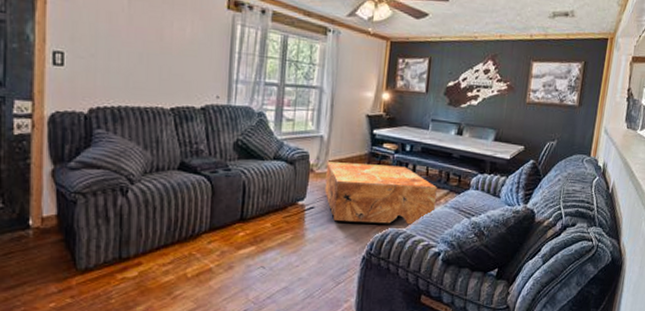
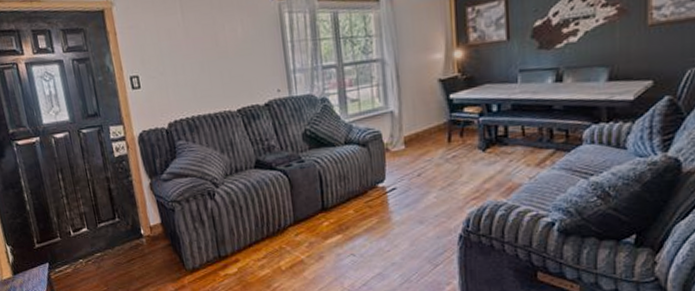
coffee table: present [325,162,437,225] -> none [402,129,539,200]

